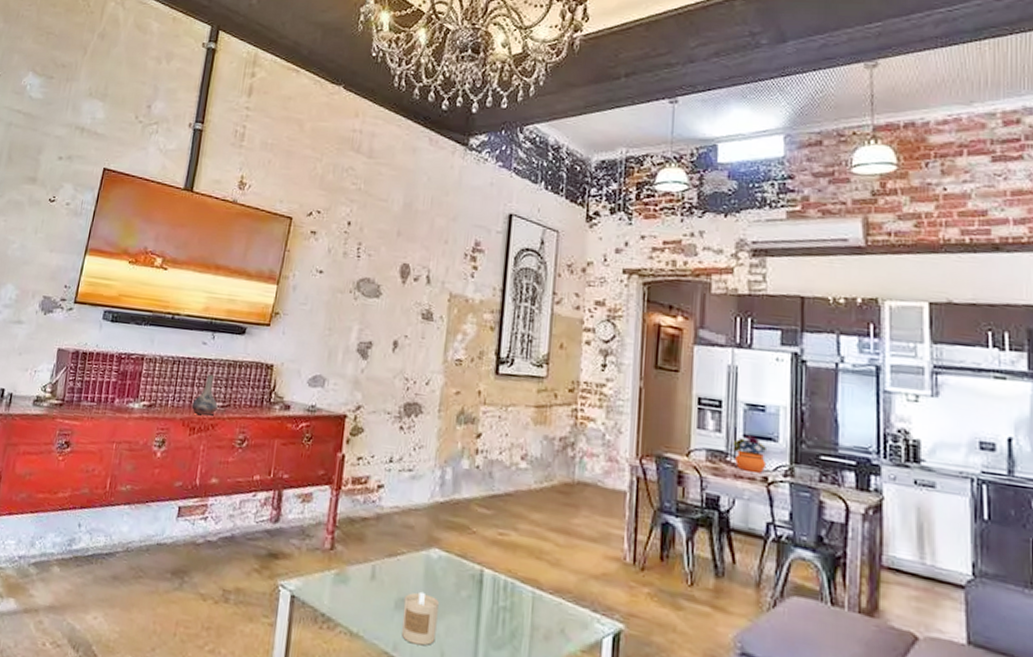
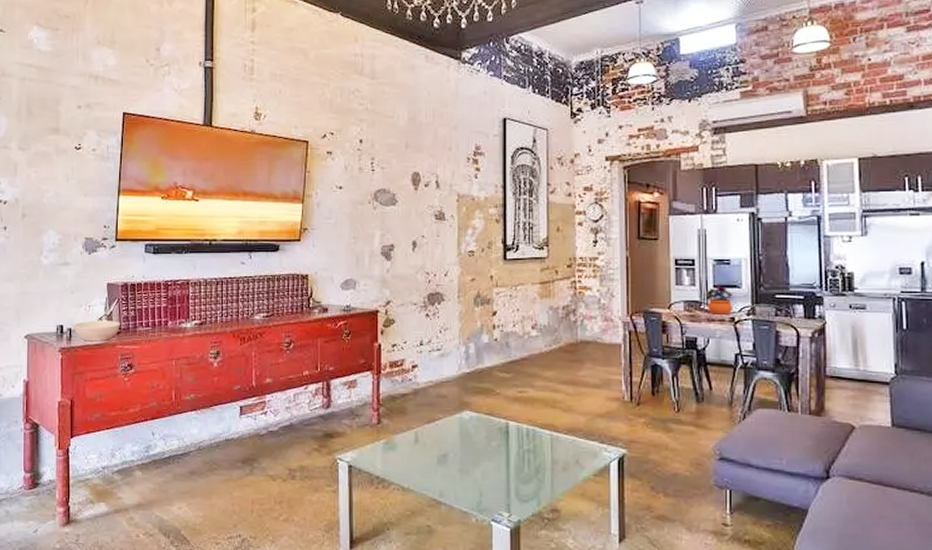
bowl: none [14,387,65,413] -> present [73,320,121,342]
decorative vase: present [191,373,218,417] -> none [239,289,263,327]
candle: present [402,591,439,646] -> none [445,447,474,490]

